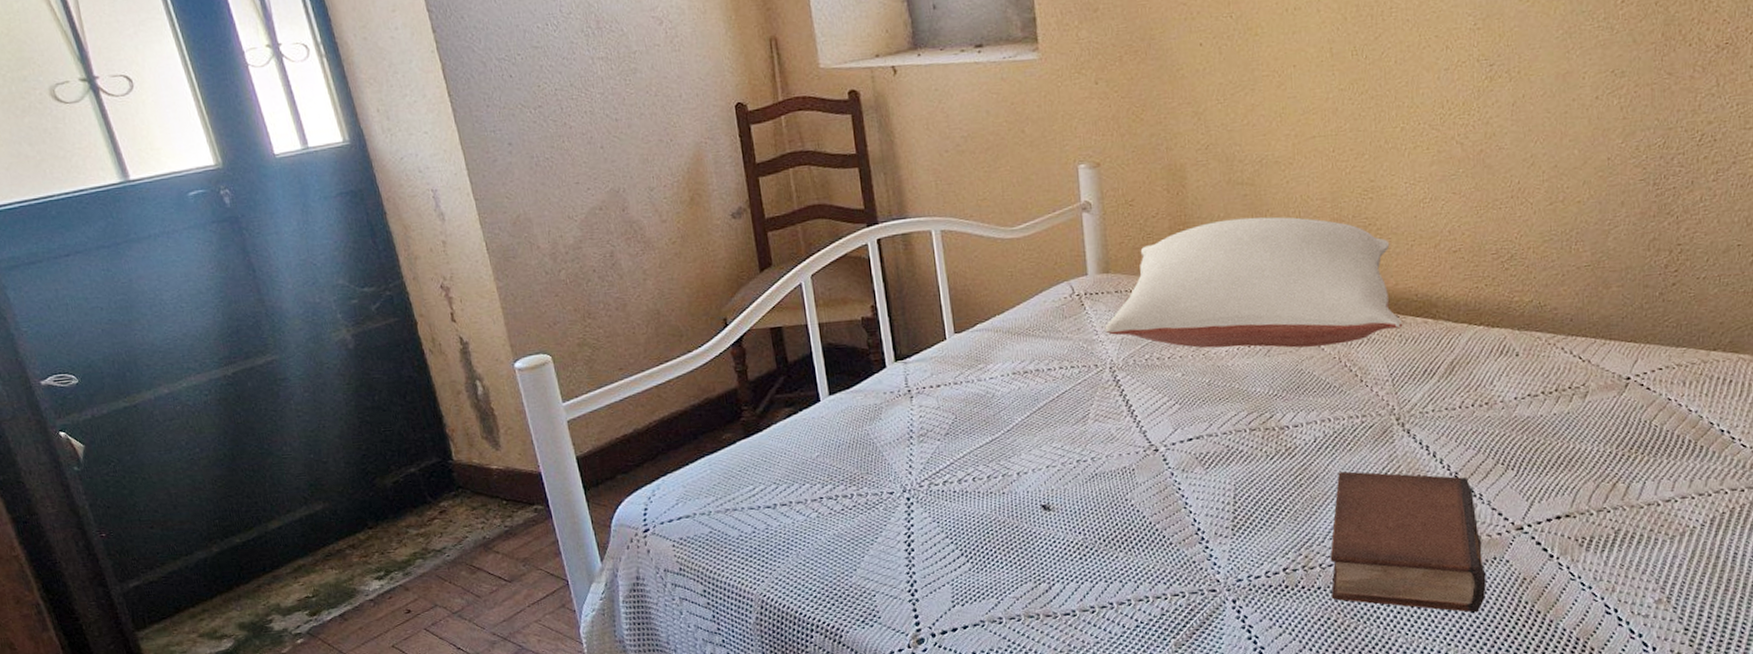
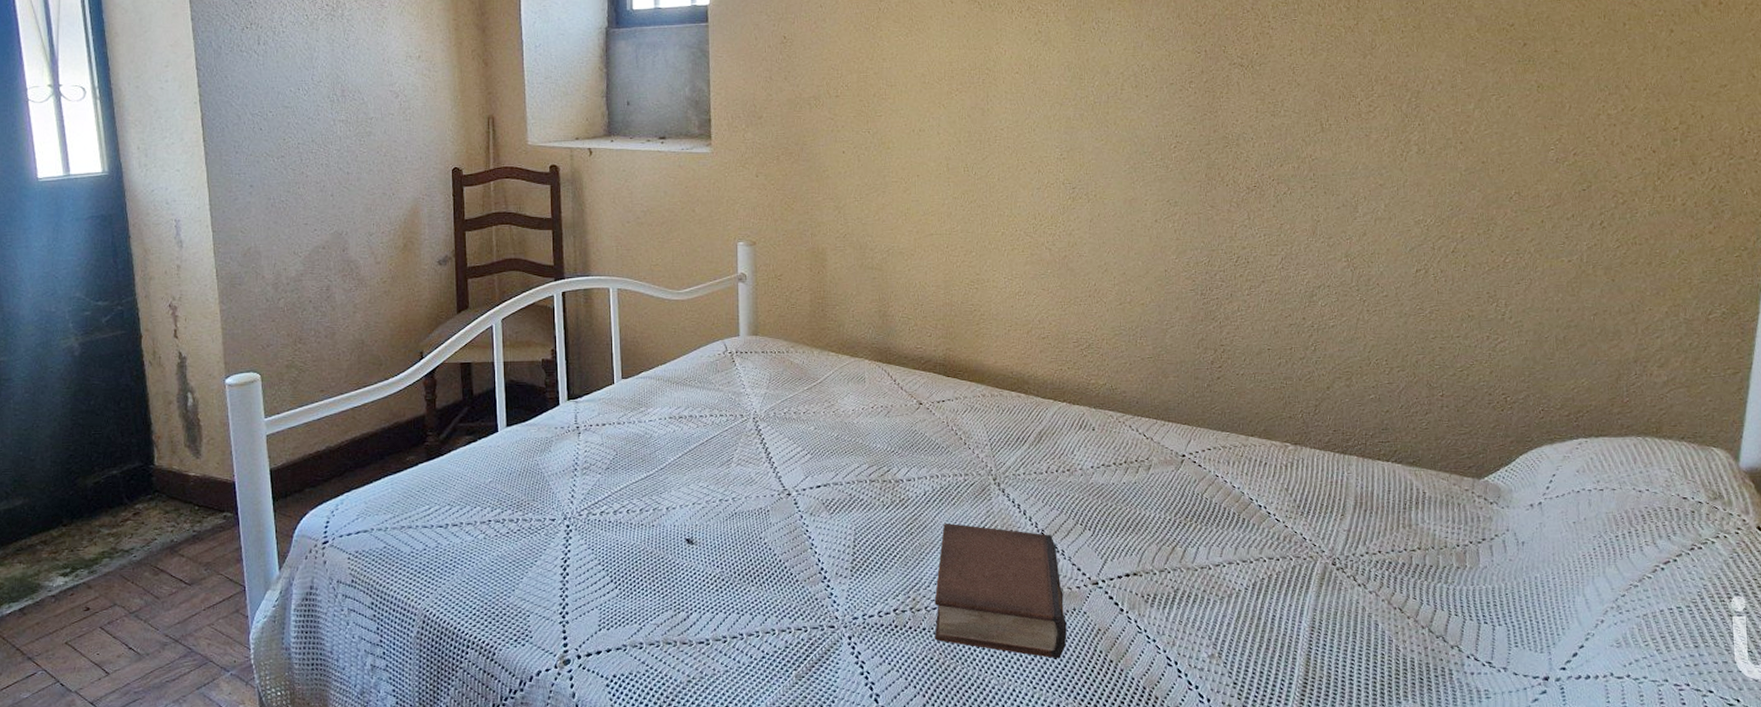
pillow: present [1104,216,1403,348] -> none [751,297,1000,411]

